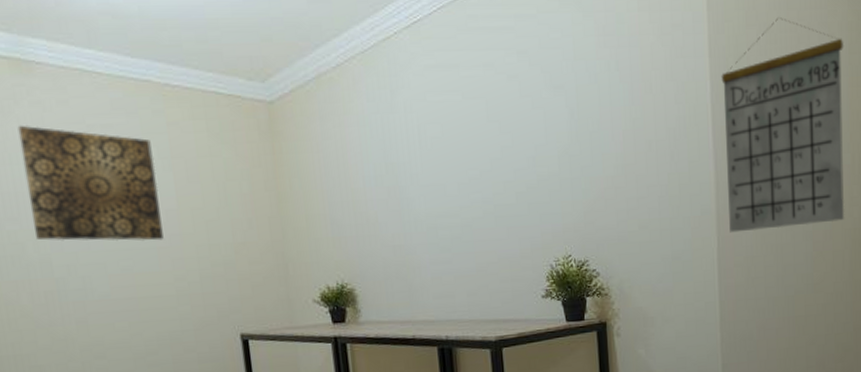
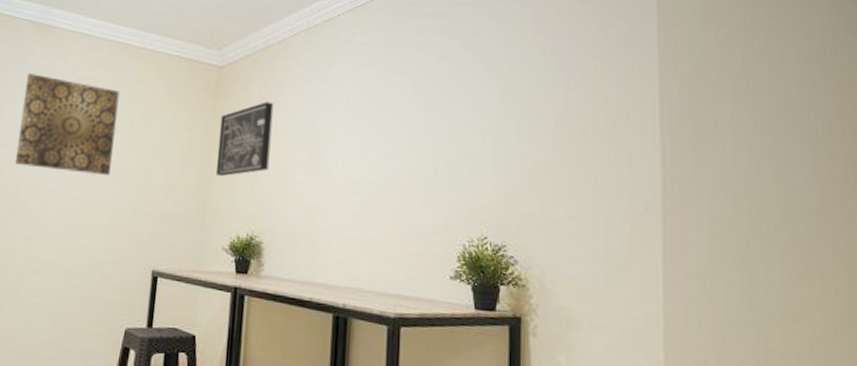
wall art: none [281,139,347,227] -> present [216,102,274,177]
calendar: present [721,17,844,233] -> none [672,14,835,240]

